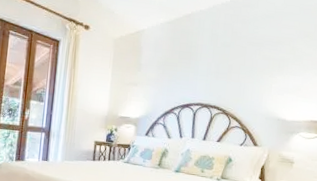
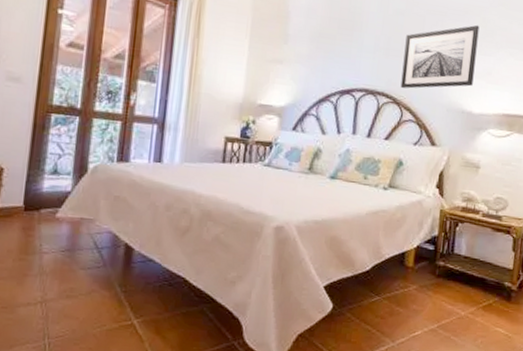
wall art: none [228,52,290,103] -> present [400,24,480,89]

